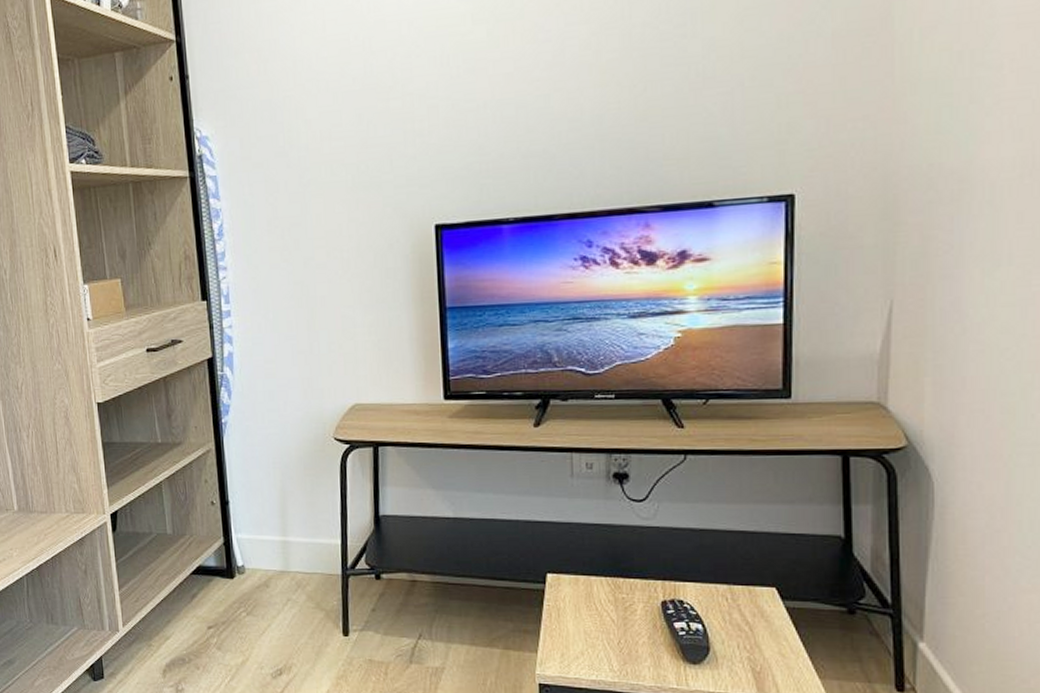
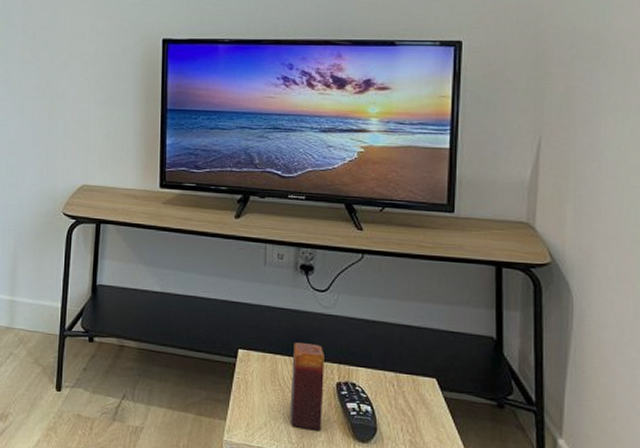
candle: none [609,561,647,656] -> present [290,342,324,431]

